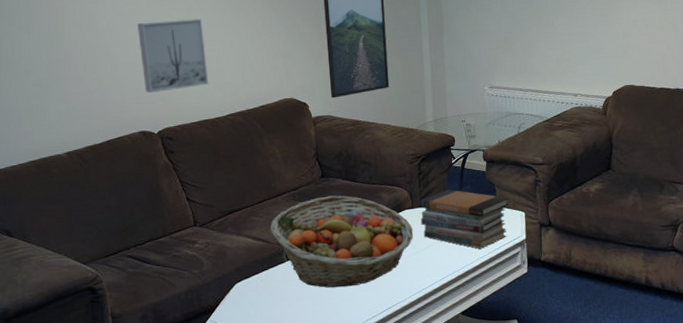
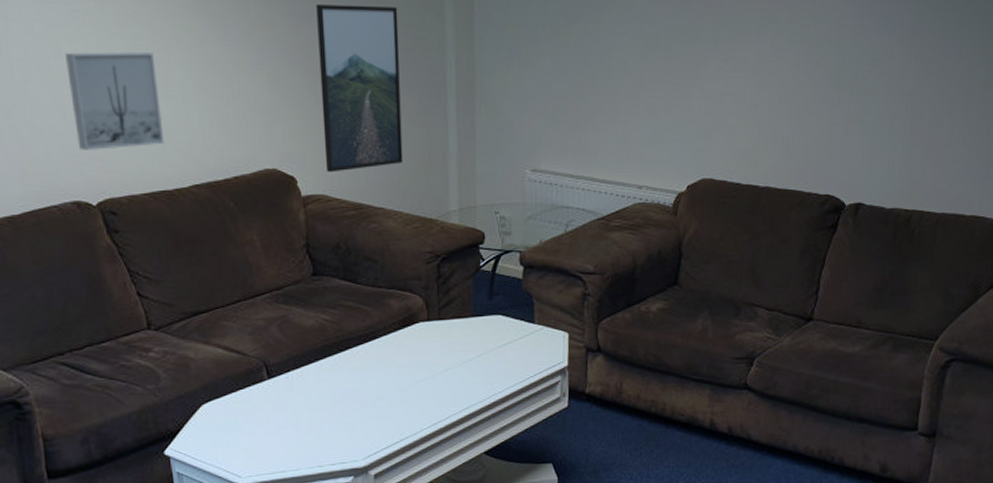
fruit basket: present [270,195,414,288] -> none [246,299,429,416]
book stack: present [419,189,510,249] -> none [437,299,550,375]

